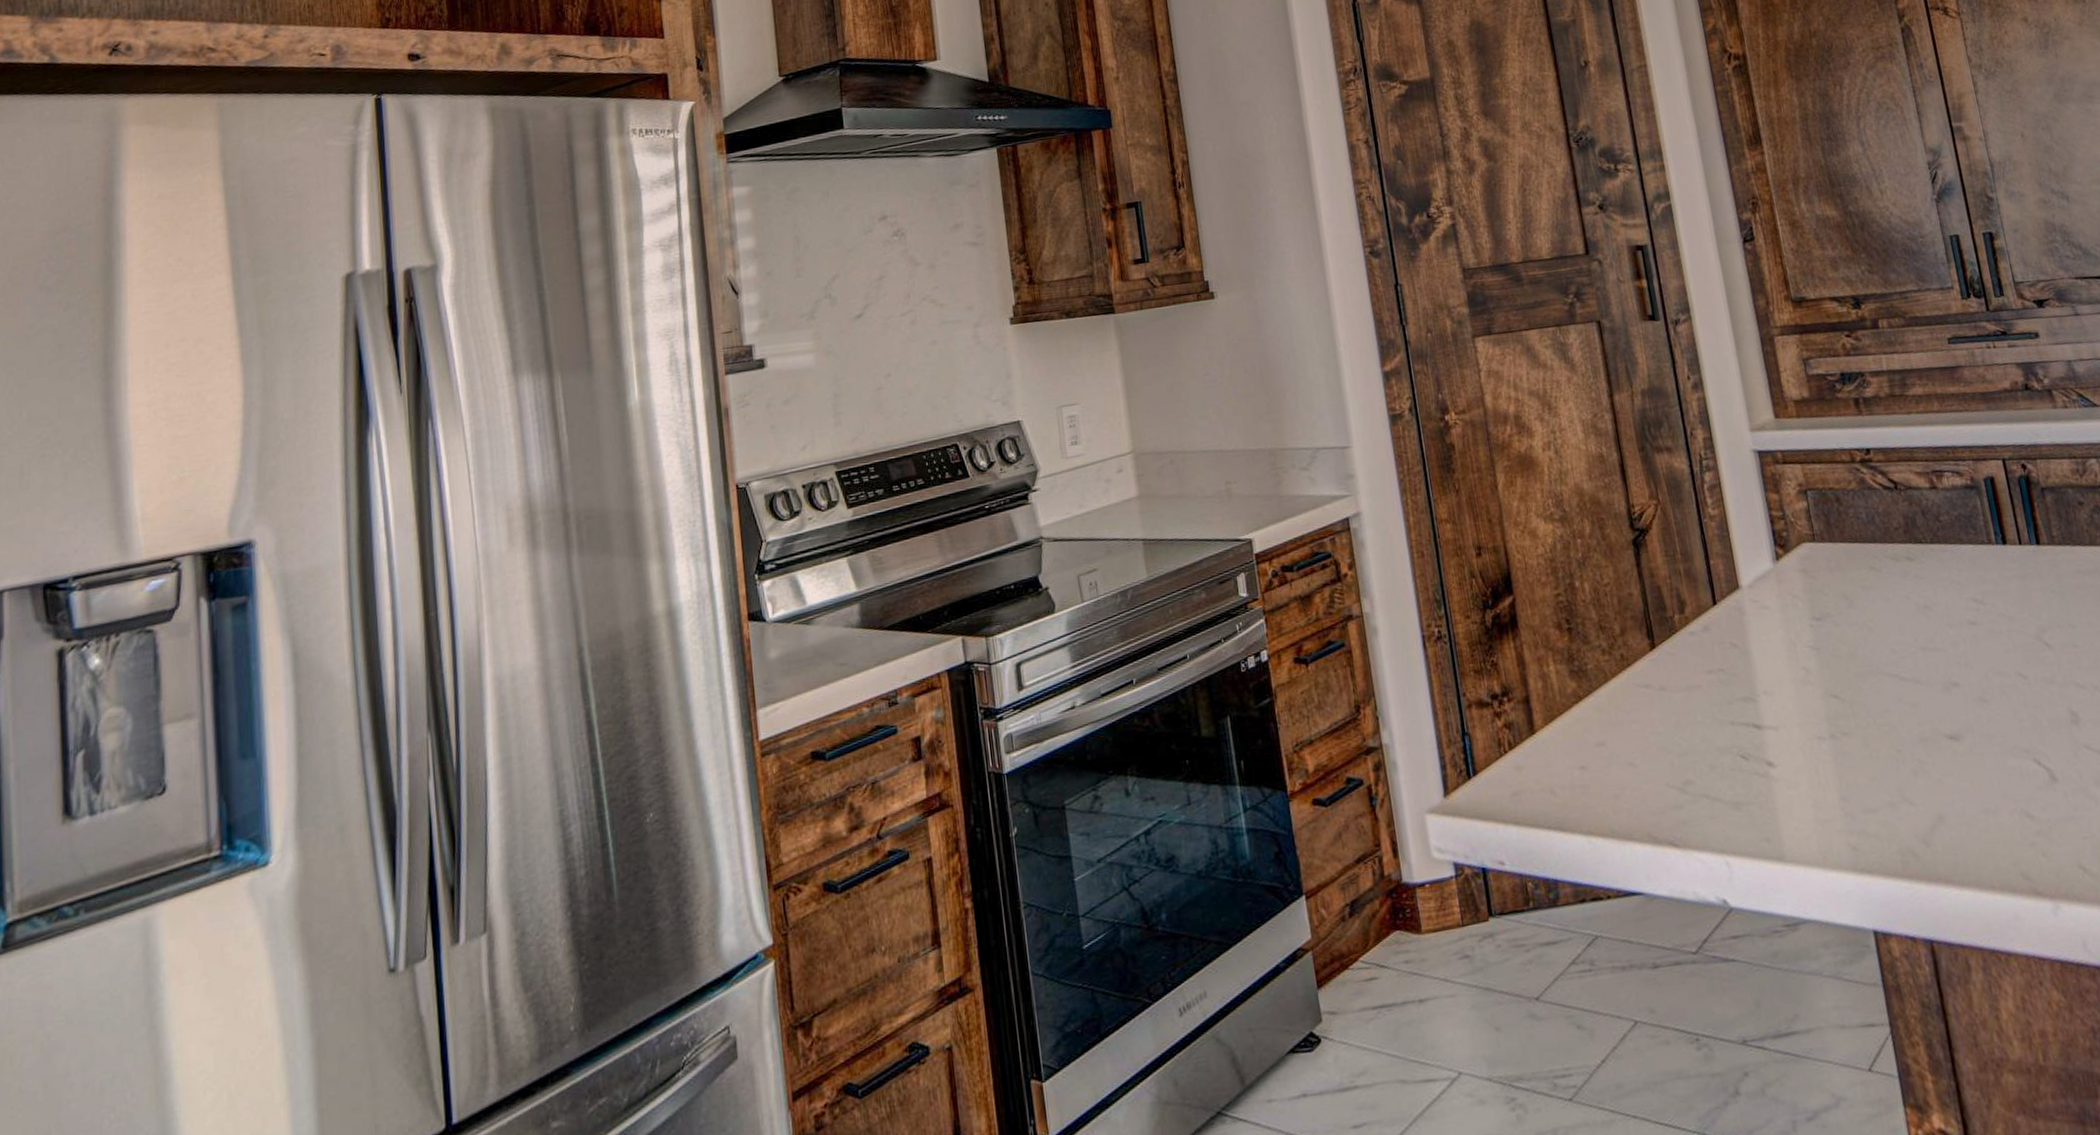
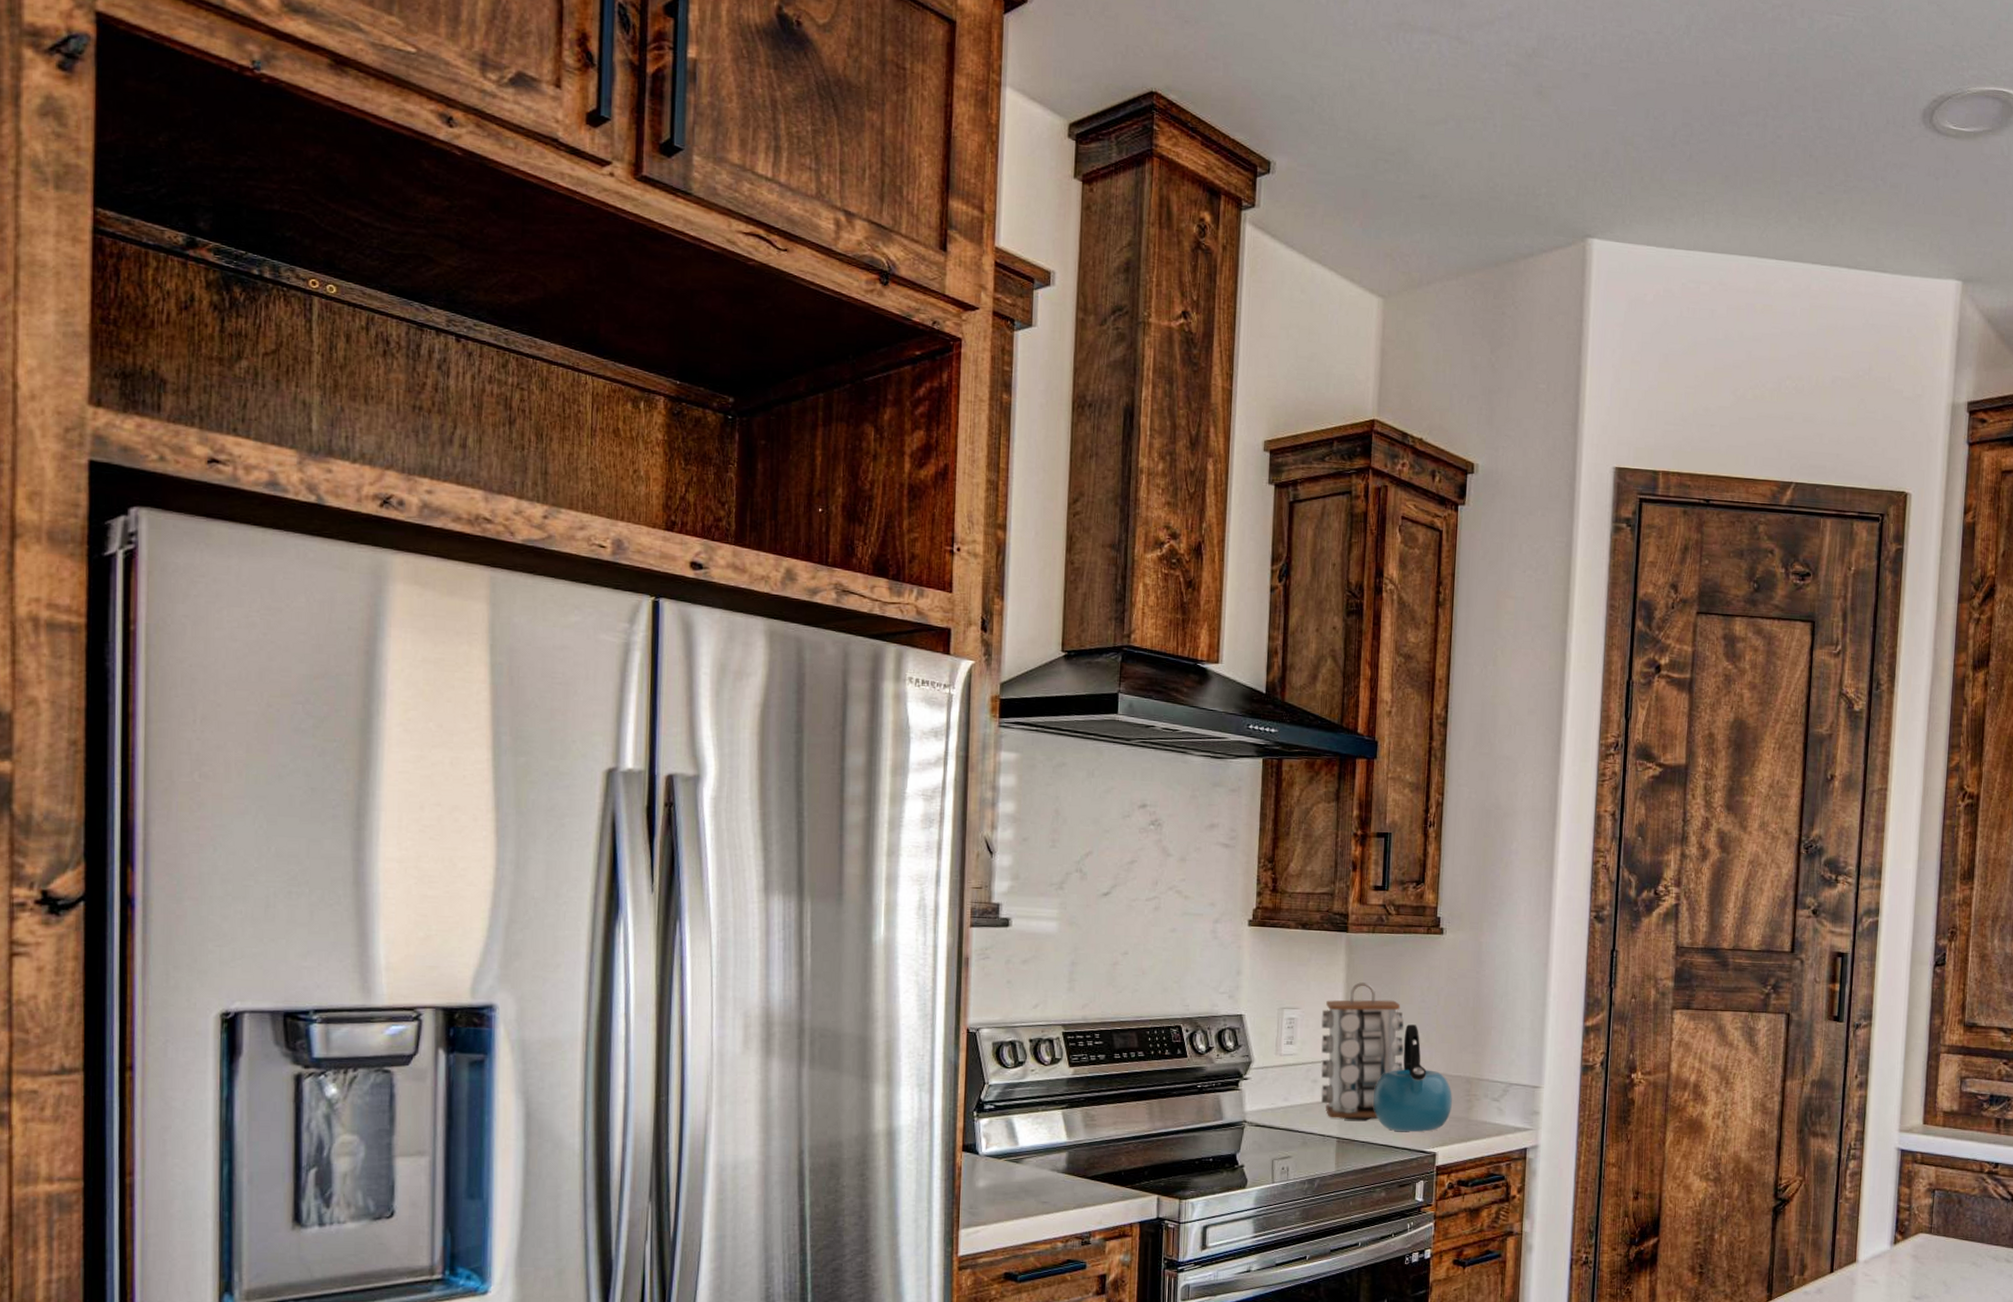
spice rack: none [1102,364,1200,519] -> present [1320,982,1404,1120]
kettle: none [1172,401,1260,522] -> present [1372,1024,1453,1133]

